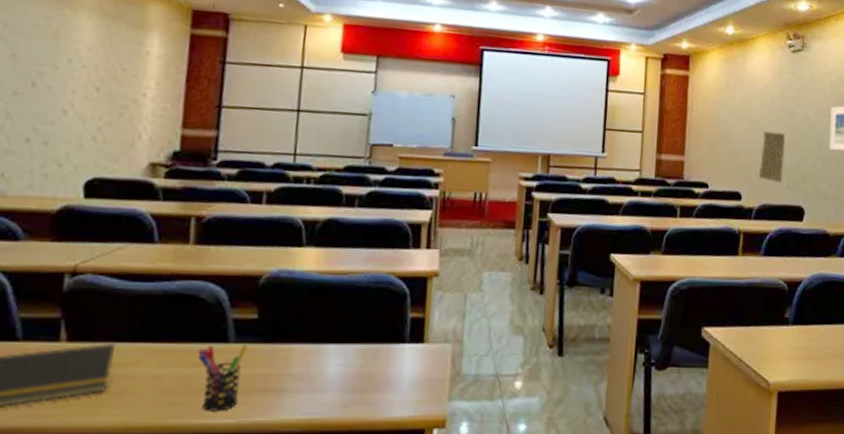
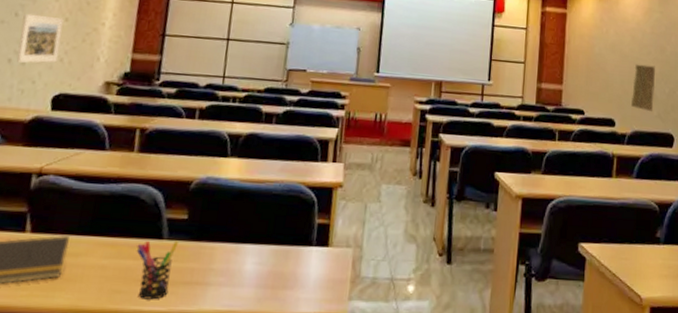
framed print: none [37,82,94,143] -> present [17,13,64,64]

